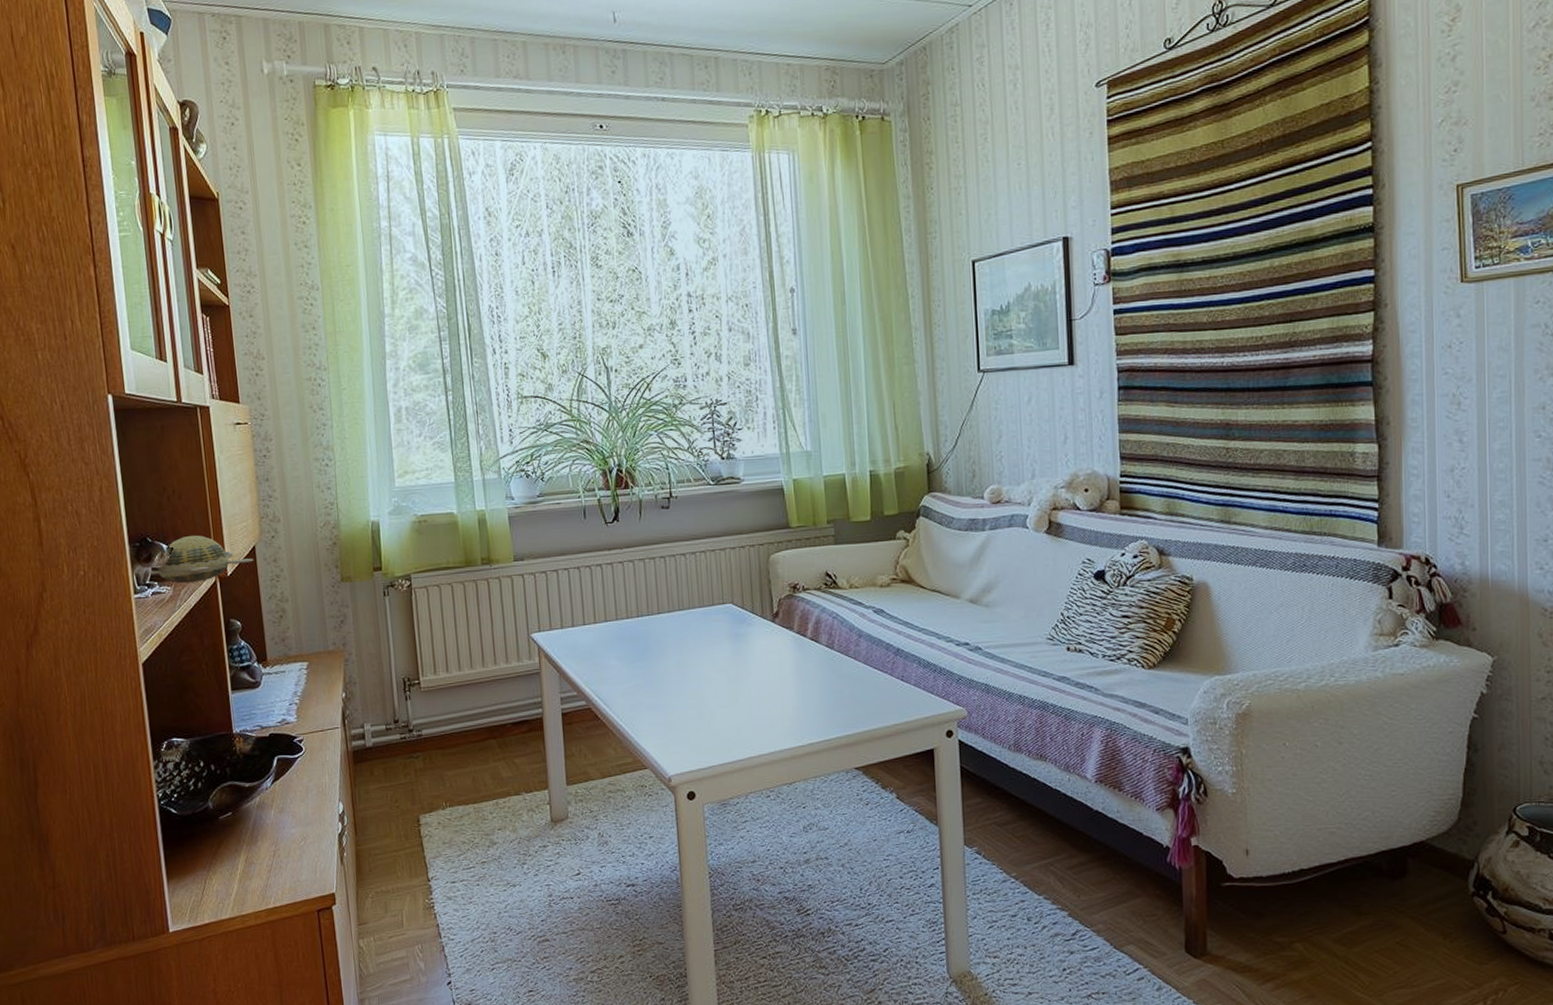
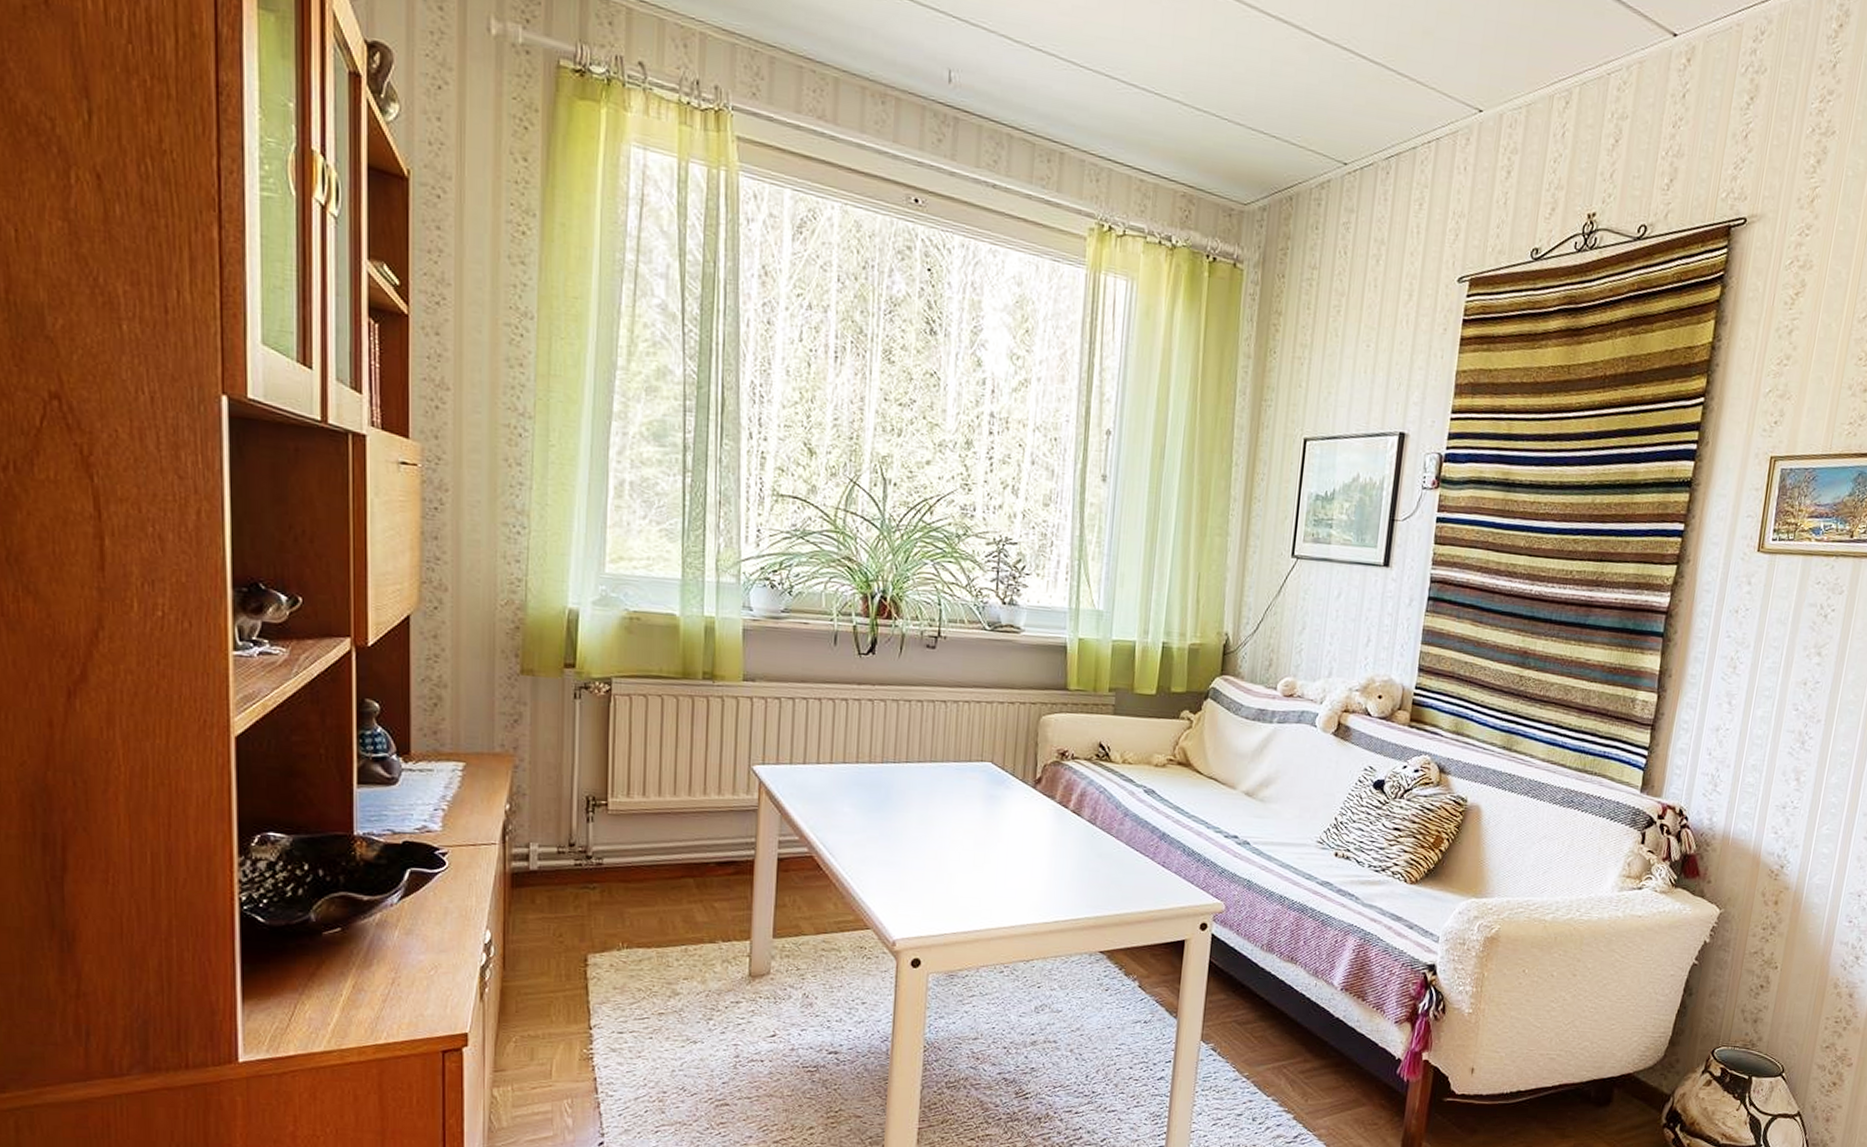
decorative figurine: present [148,535,254,584] -> none [256,589,406,648]

